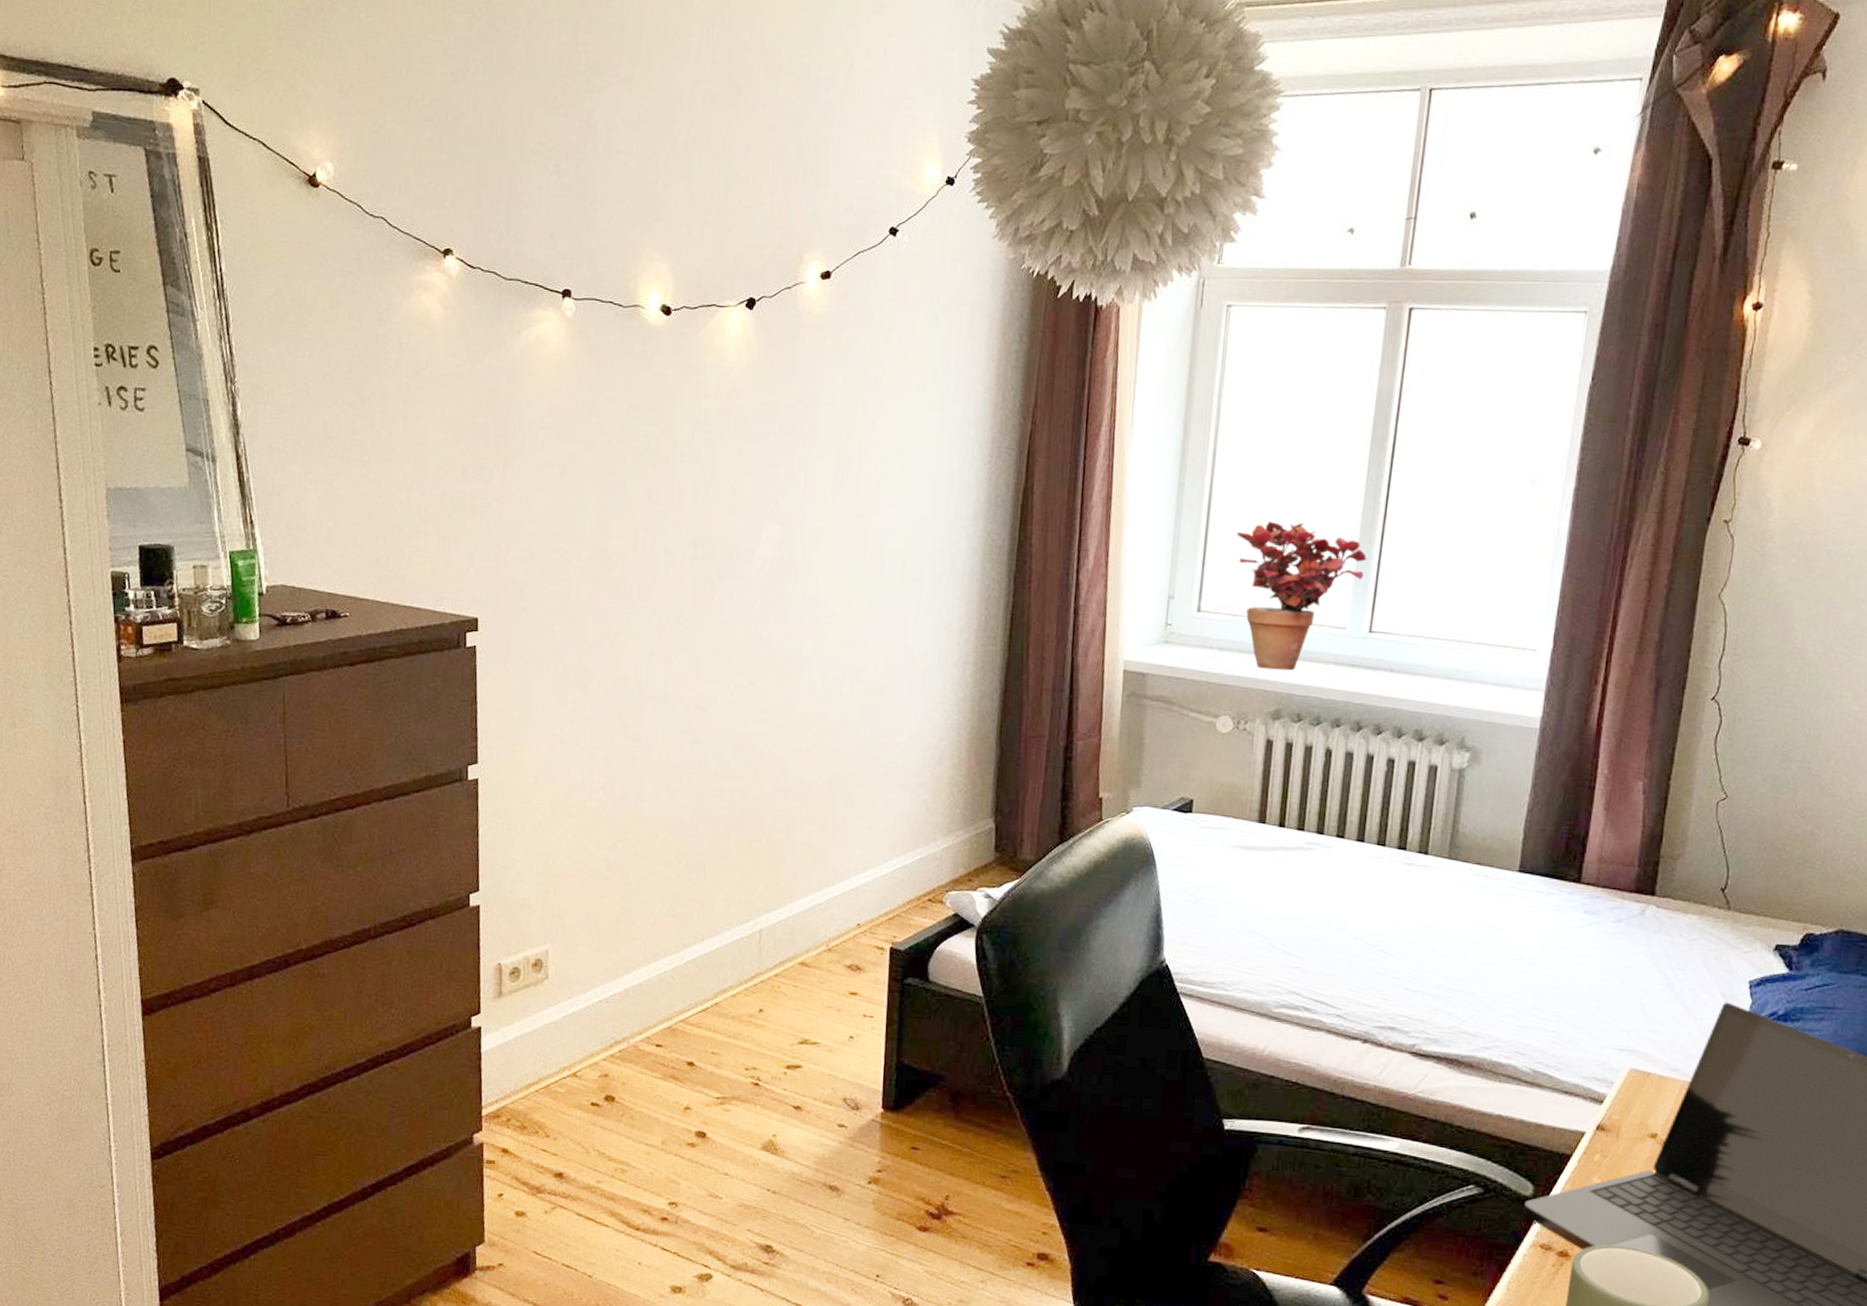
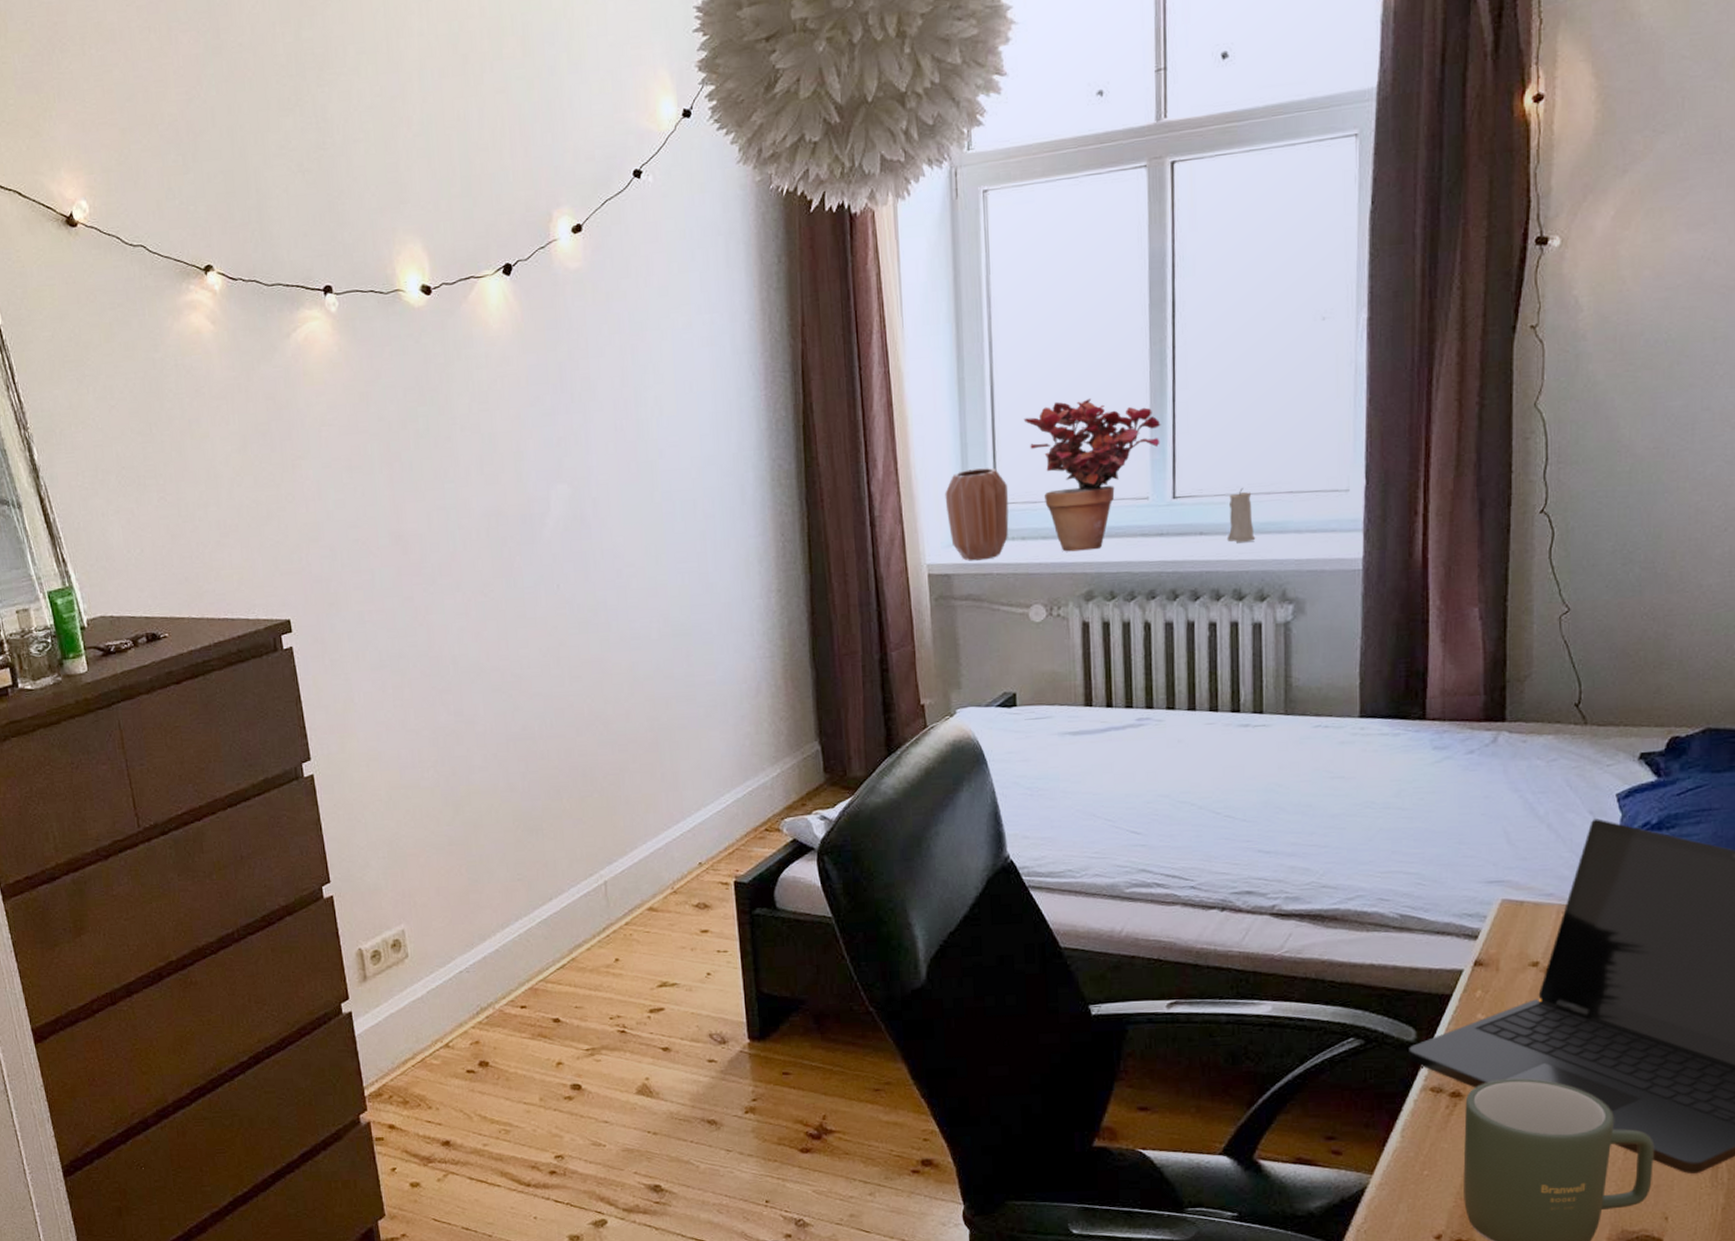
vase: none [1150,573,1212,665] -> present [945,468,1009,561]
candle: none [1415,632,1445,686] -> present [1226,487,1256,543]

